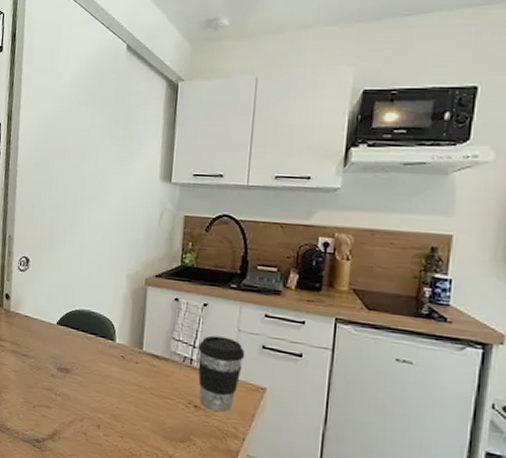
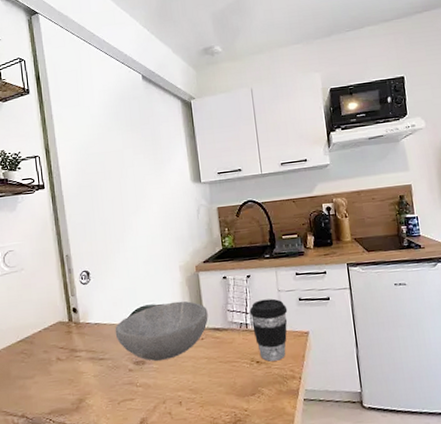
bowl: none [43,310,149,375] -> present [115,301,208,361]

